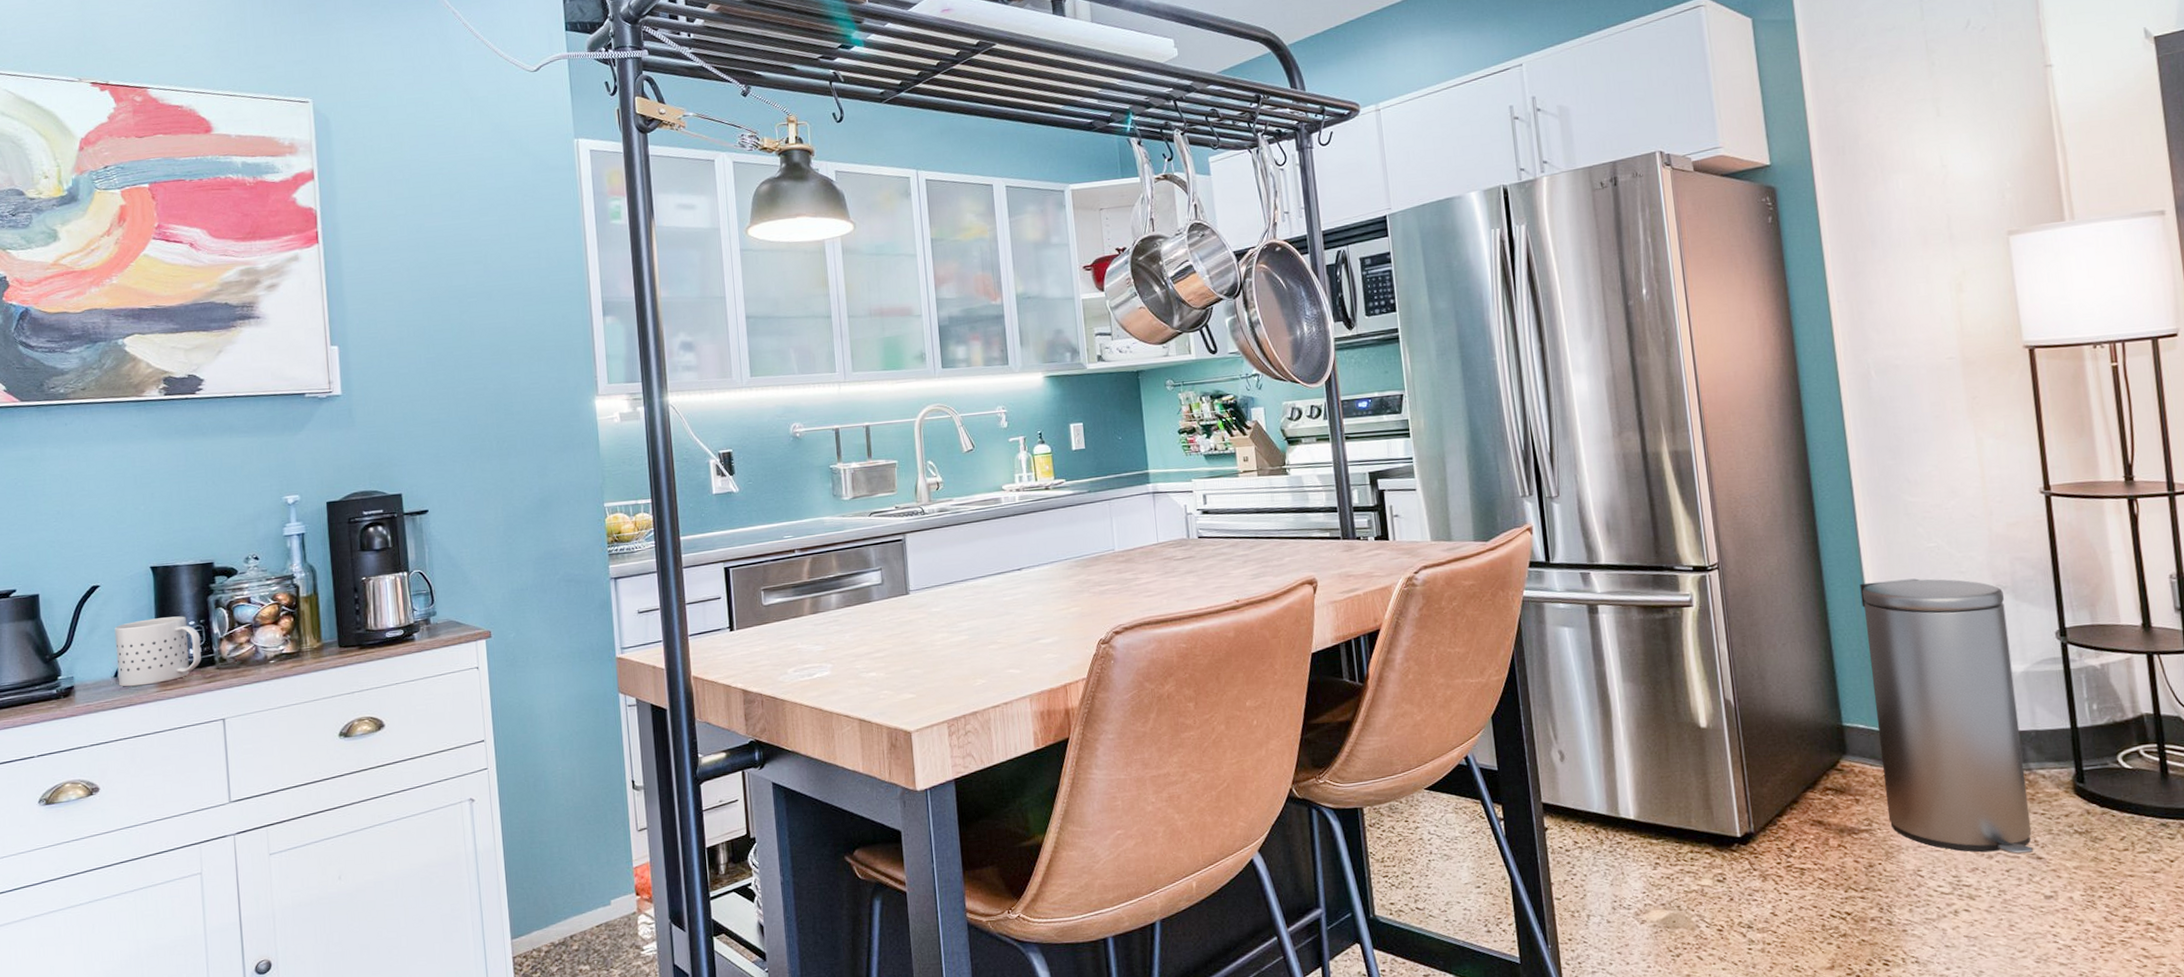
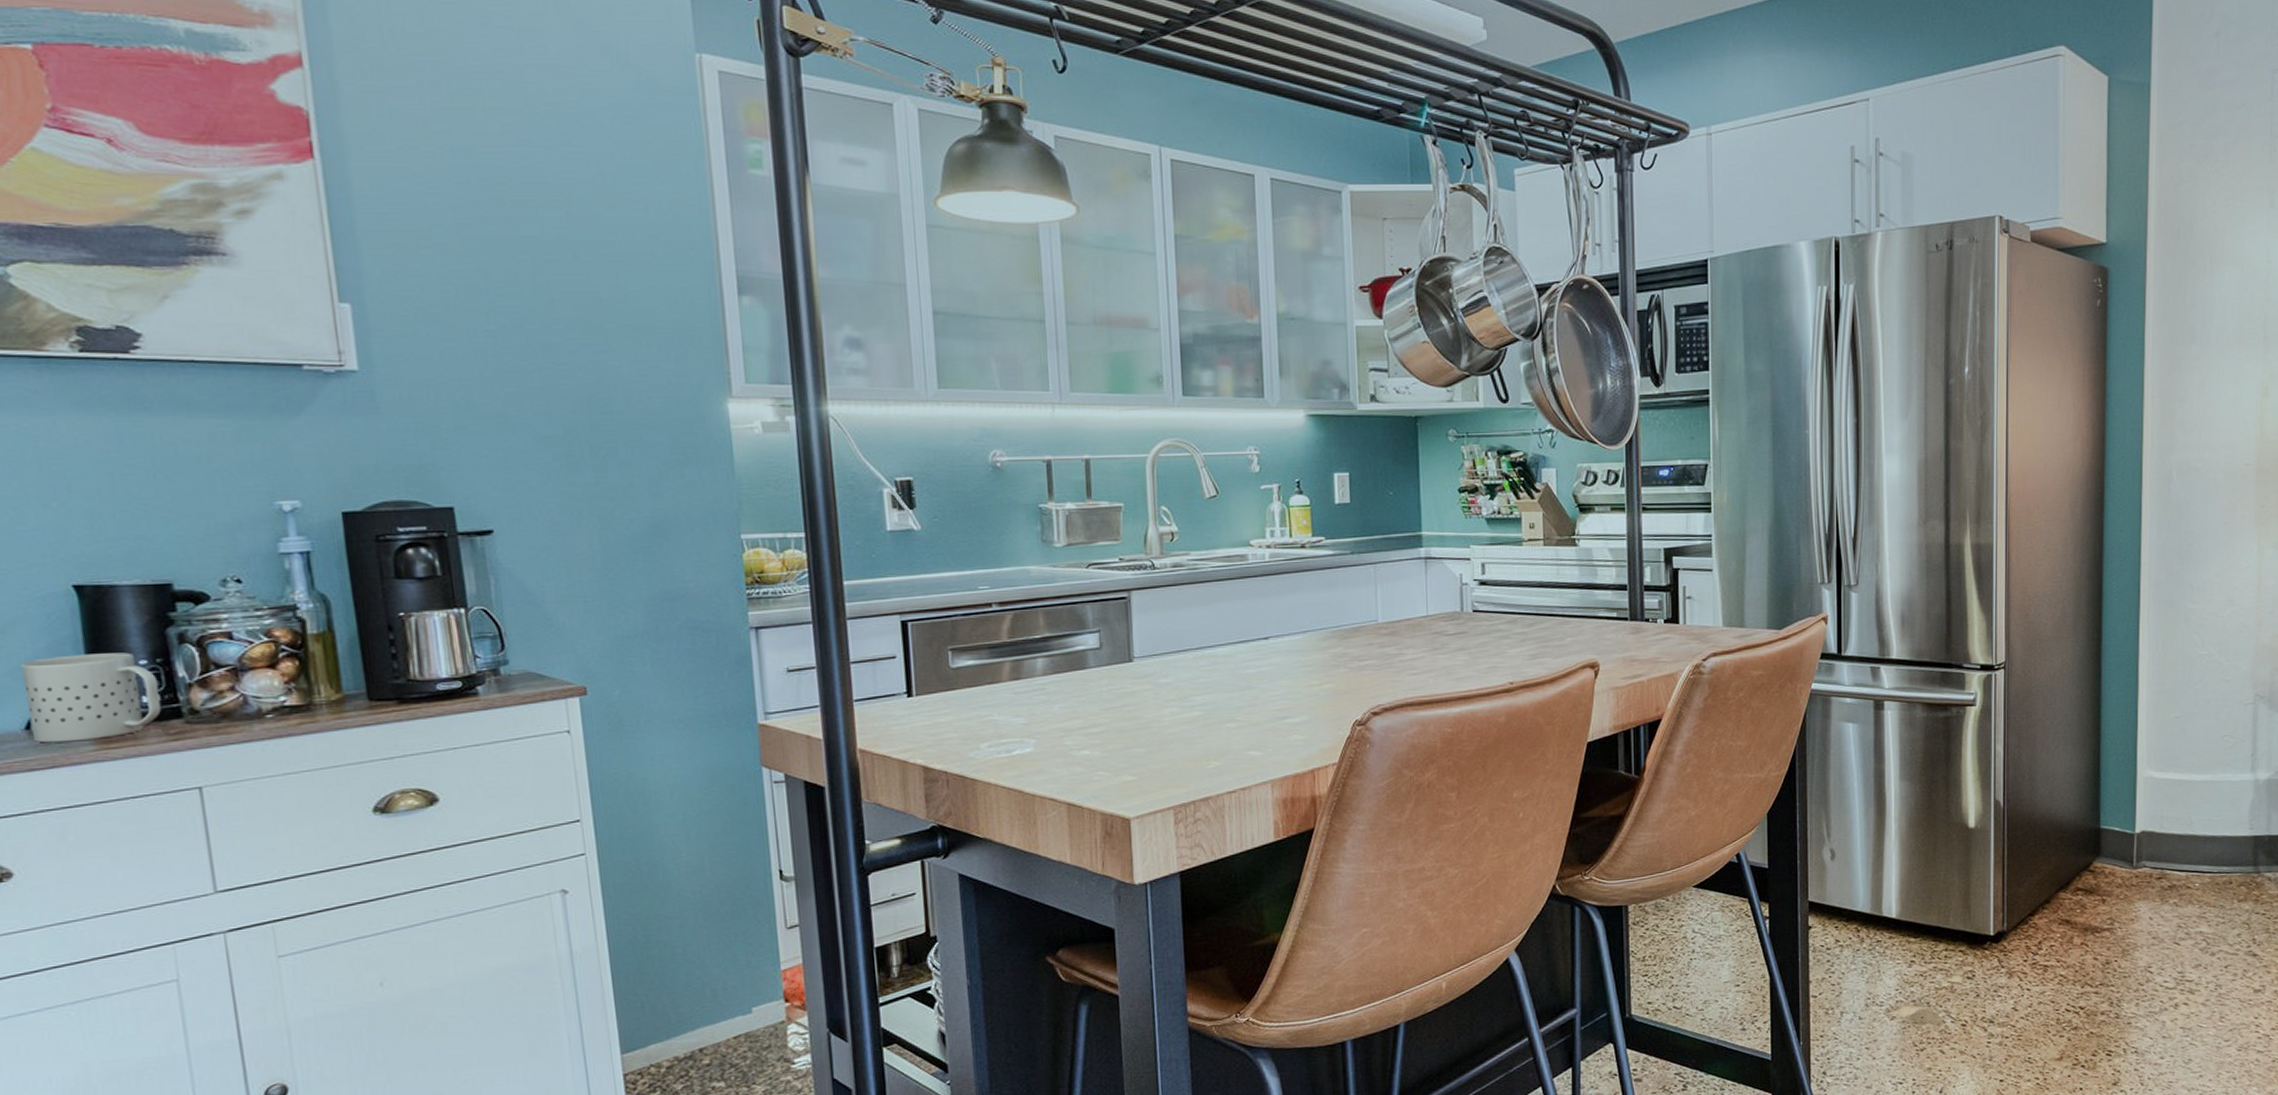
pedal bin: present [1859,578,2034,855] -> none [2129,685,2260,952]

